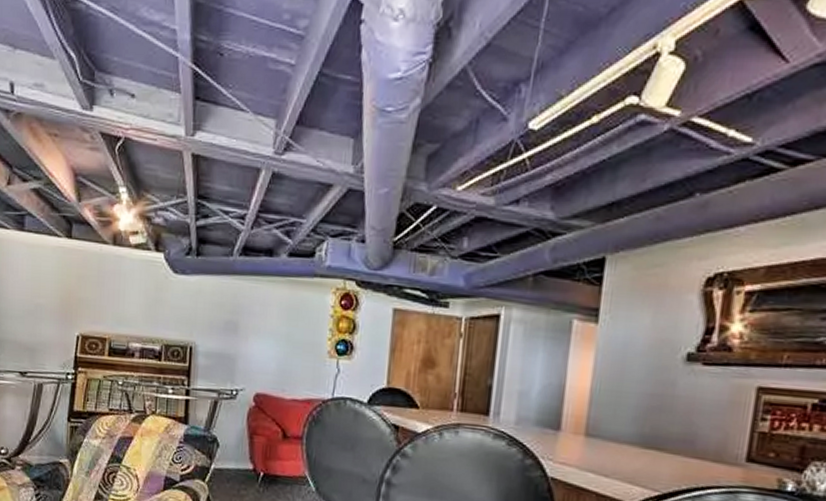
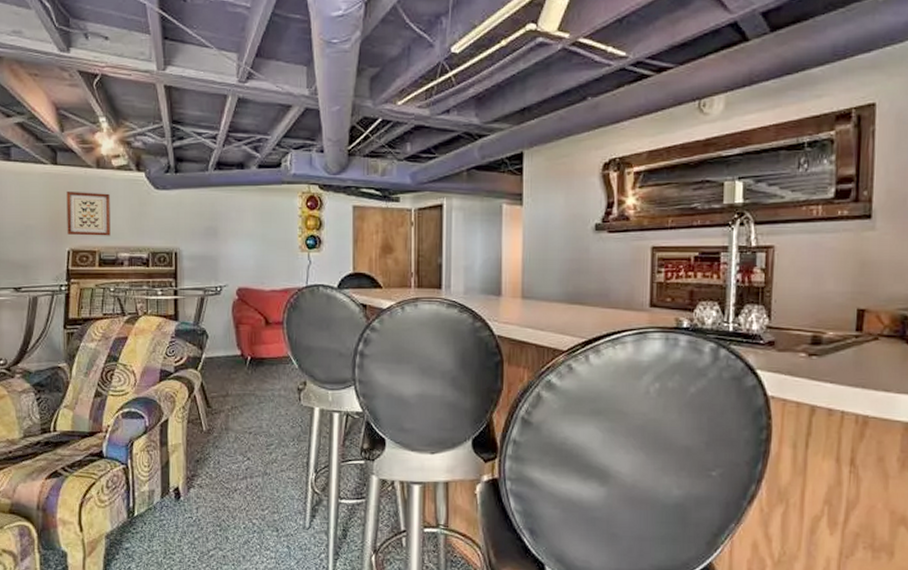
wall art: none [78,269,125,323] -> present [66,192,111,236]

